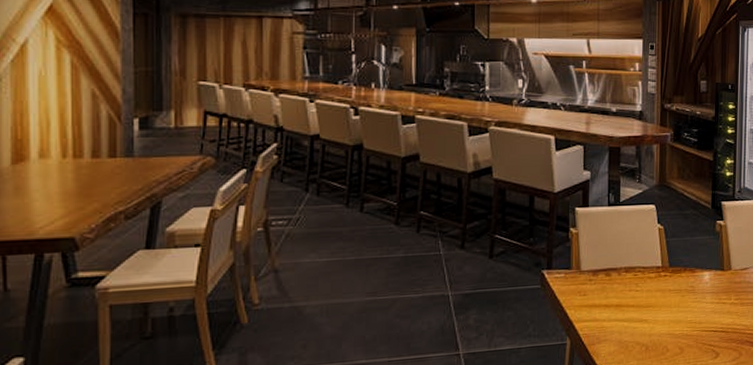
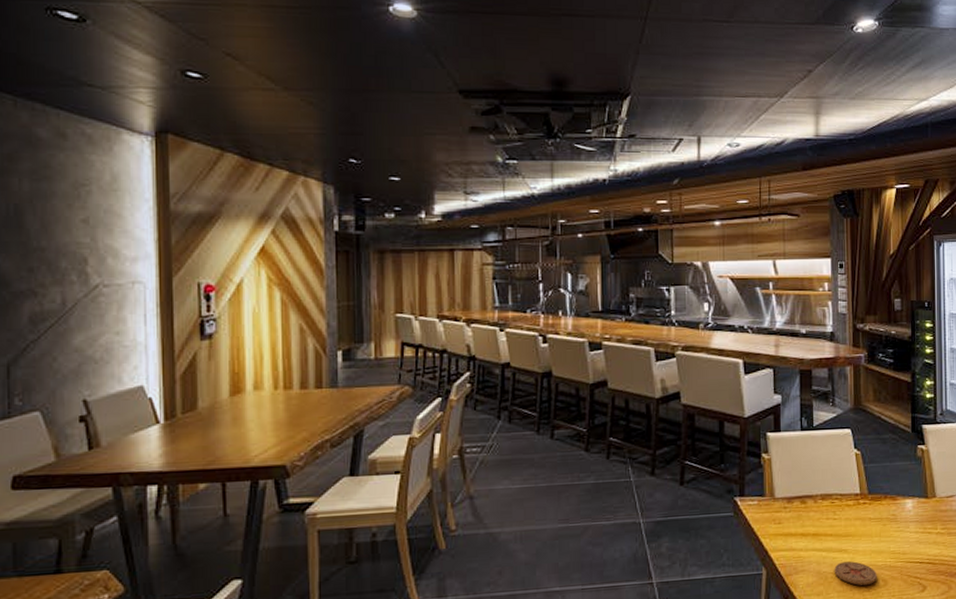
coaster: none [634,331,675,354] -> present [834,561,878,586]

